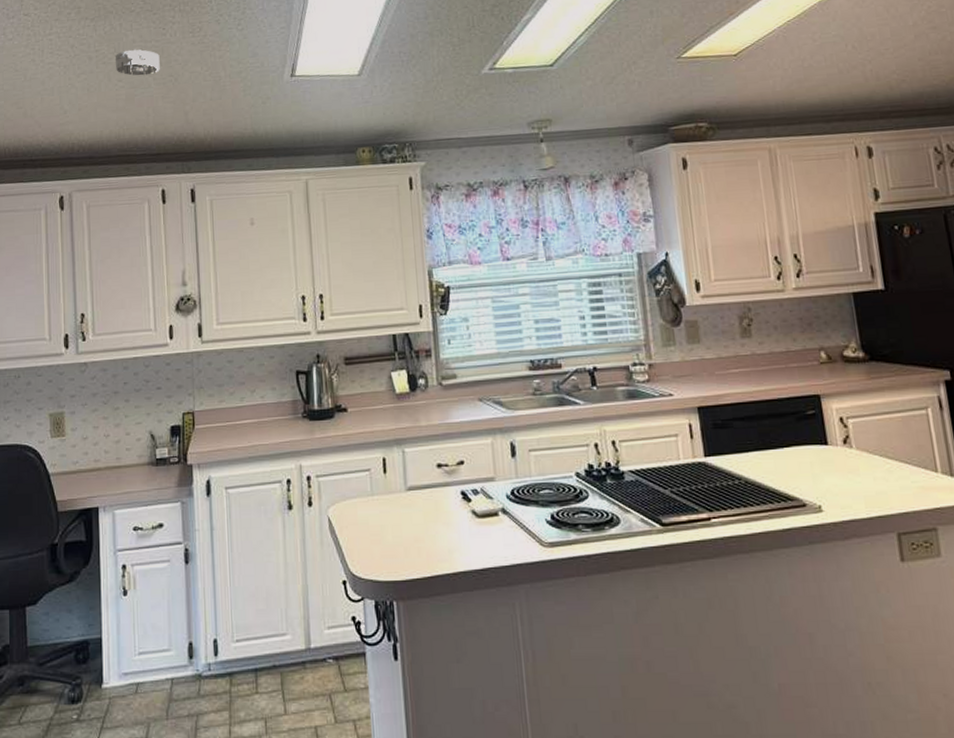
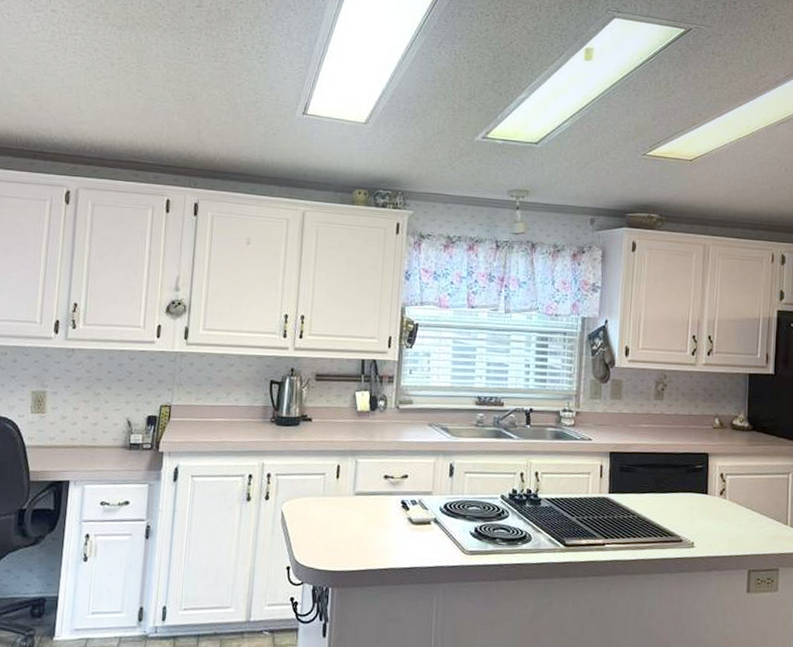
smoke detector: present [116,49,160,76] -> none [137,63,181,90]

